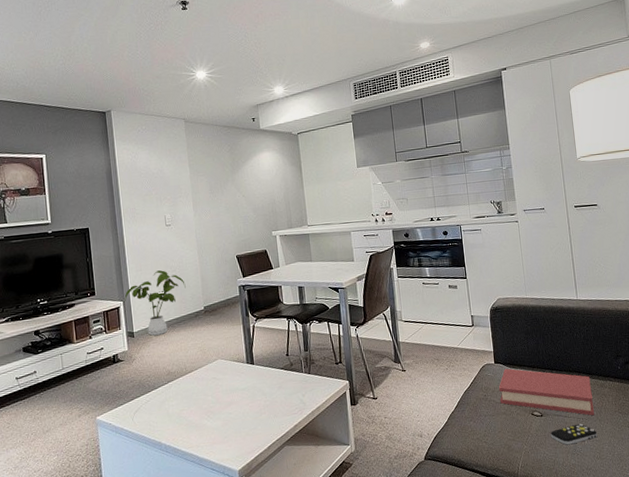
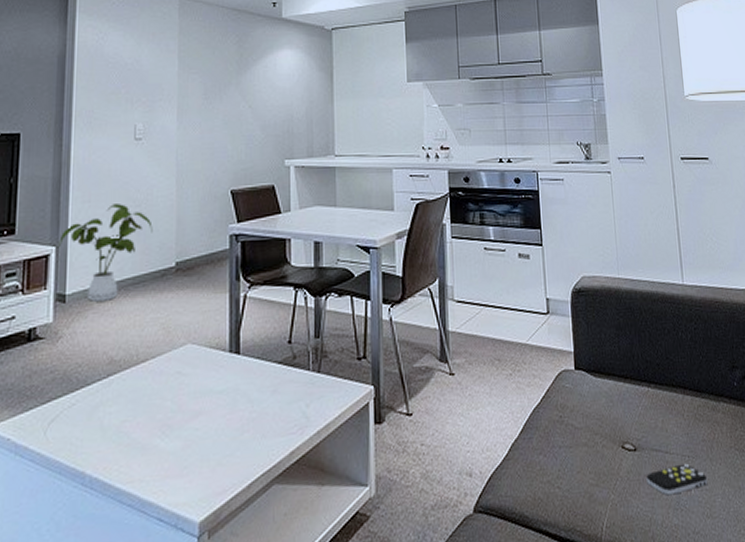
hardback book: present [498,368,594,416] -> none [579,377,704,453]

